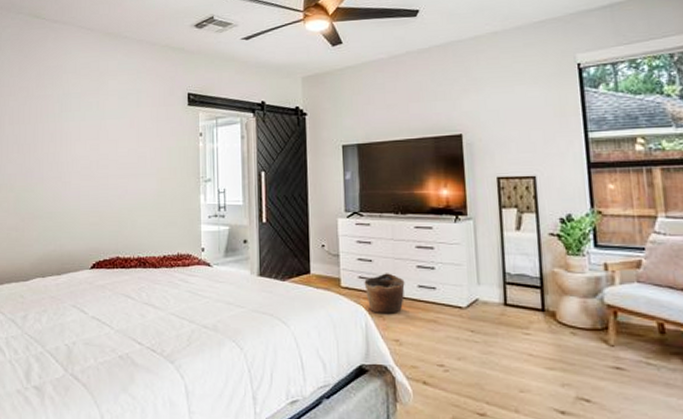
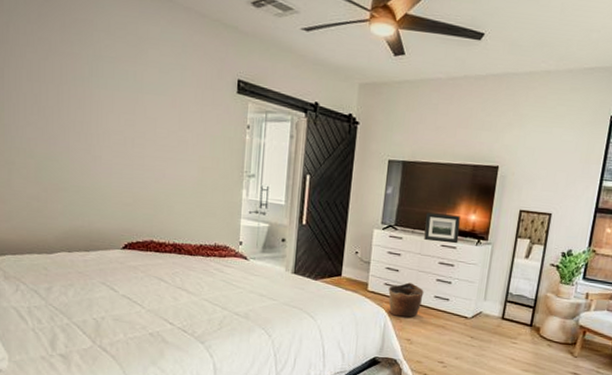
picture frame: none [391,192,434,224] -> present [424,212,460,244]

